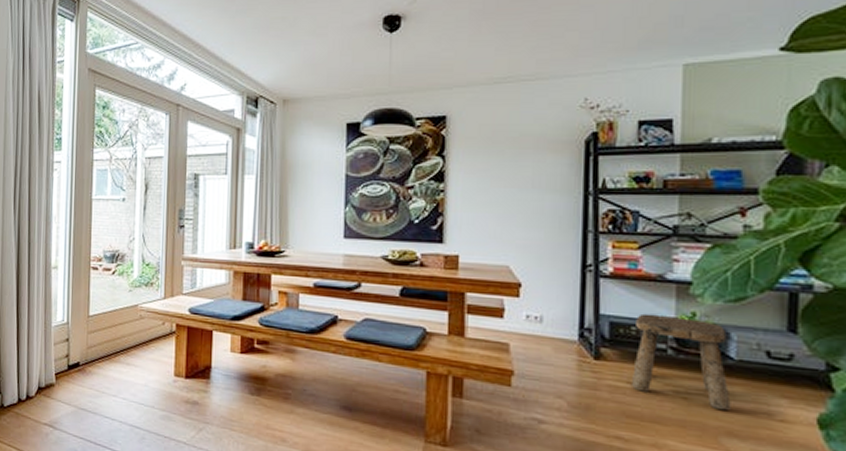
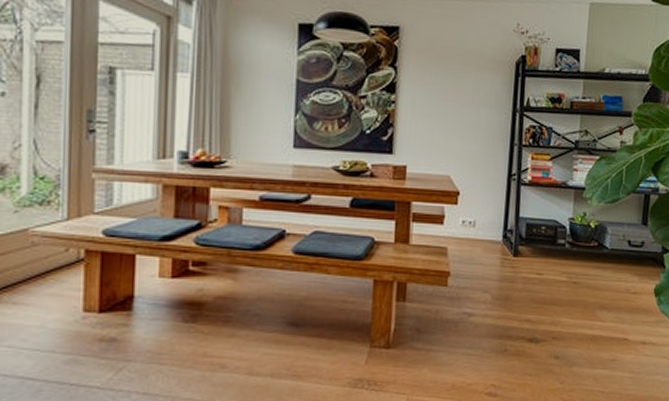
stool: present [630,313,731,411] -> none [538,215,605,290]

